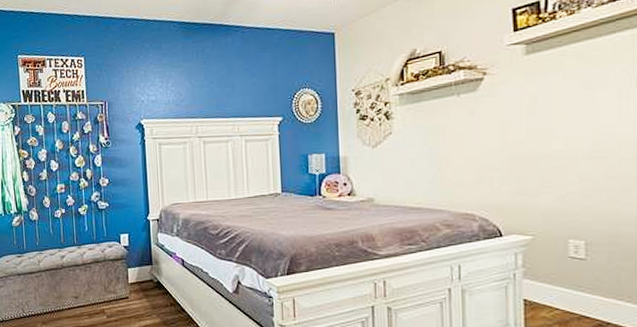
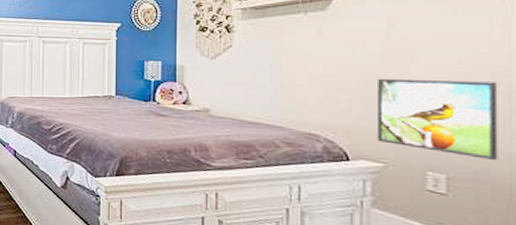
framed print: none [525,150,627,223] -> present [378,78,498,160]

